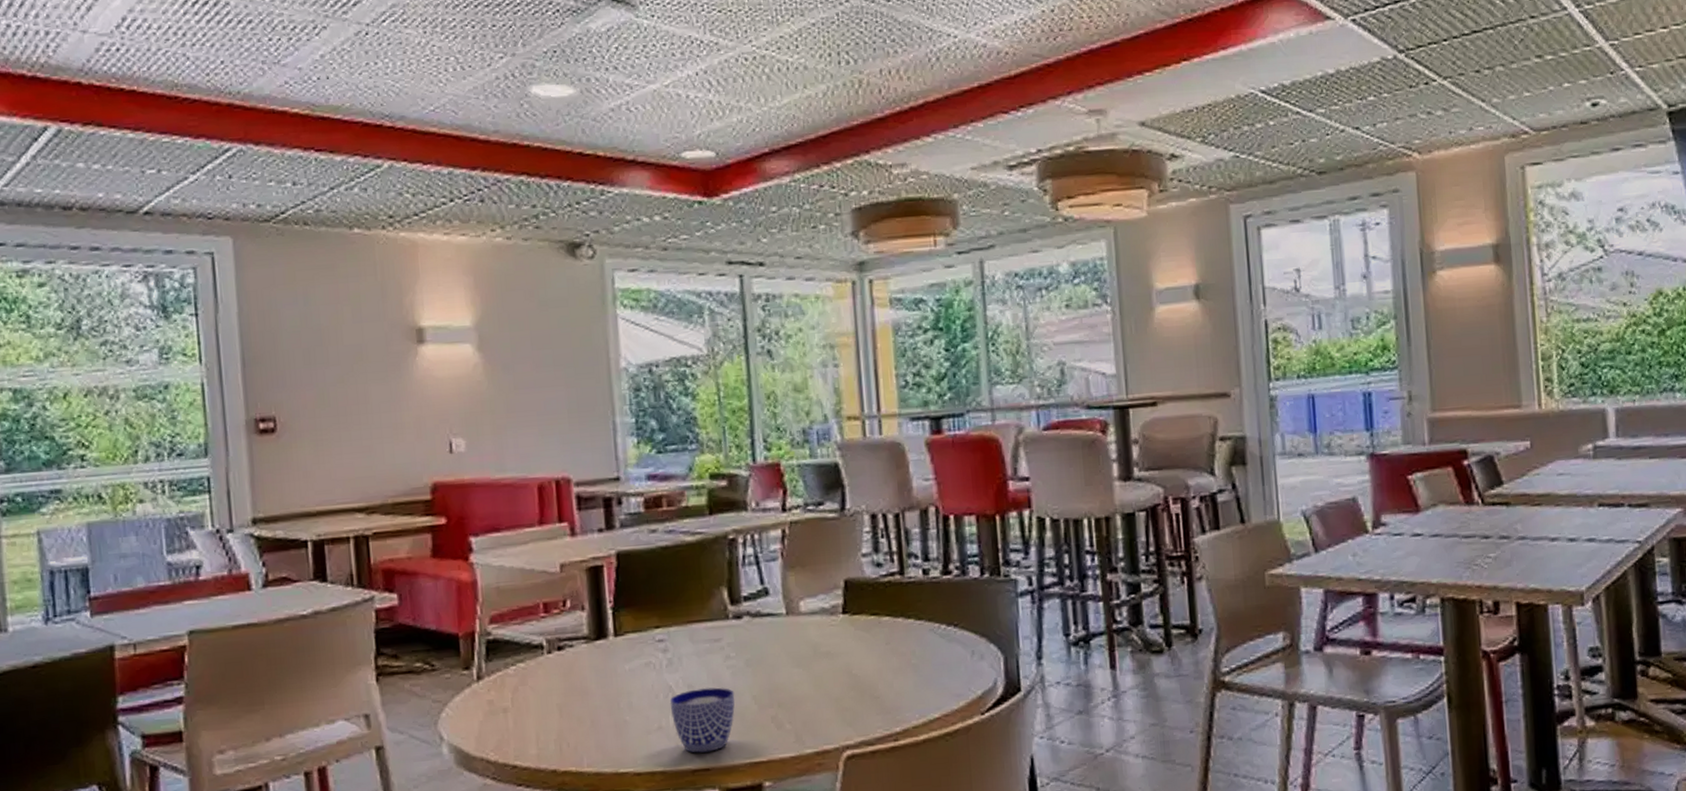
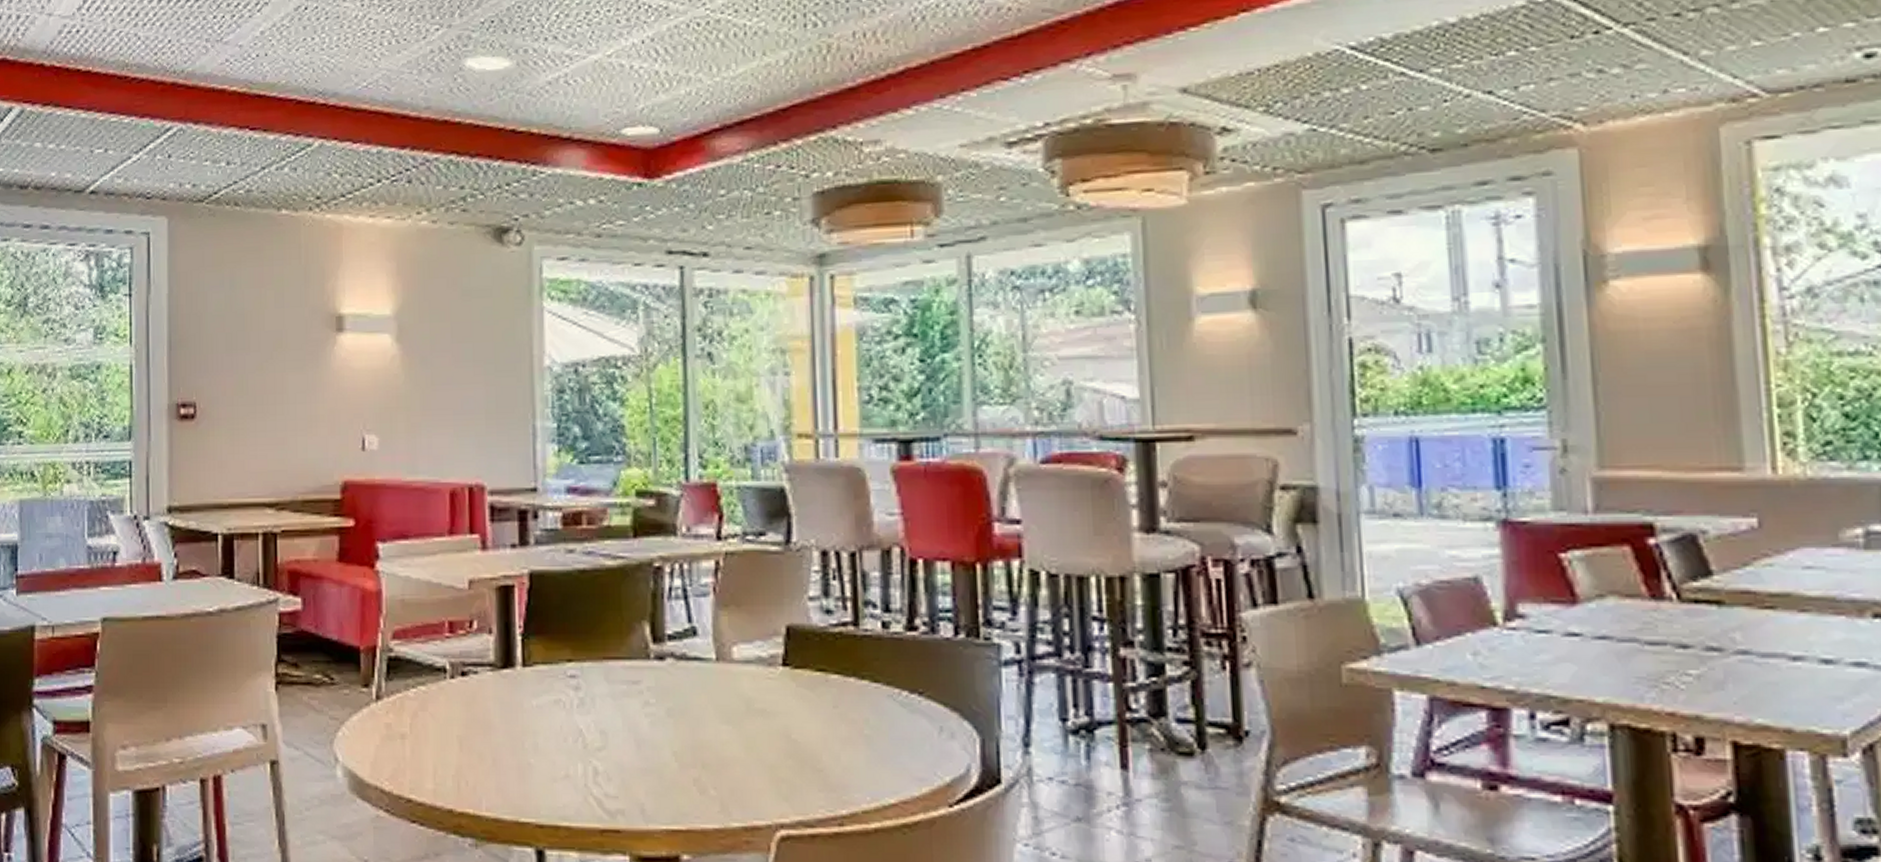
cup: present [669,687,735,753] -> none [579,736,653,811]

